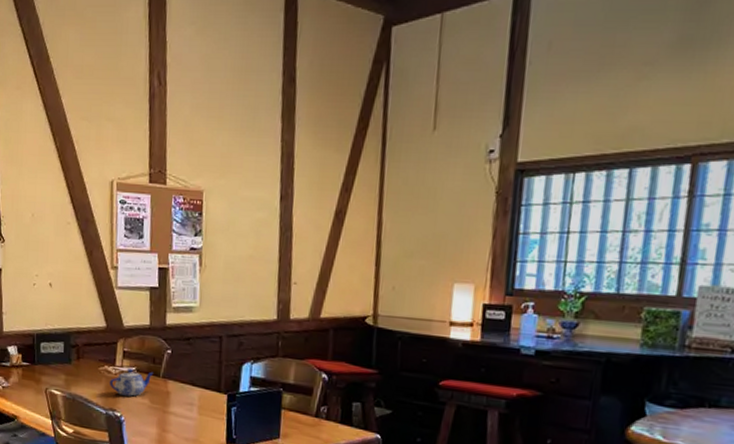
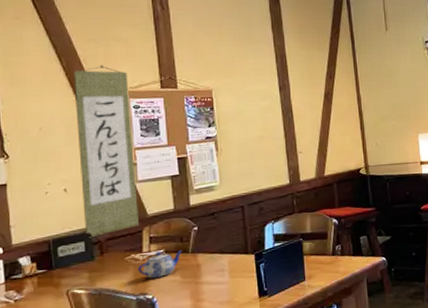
wall scroll: none [65,149,117,340] -> present [74,65,141,238]

